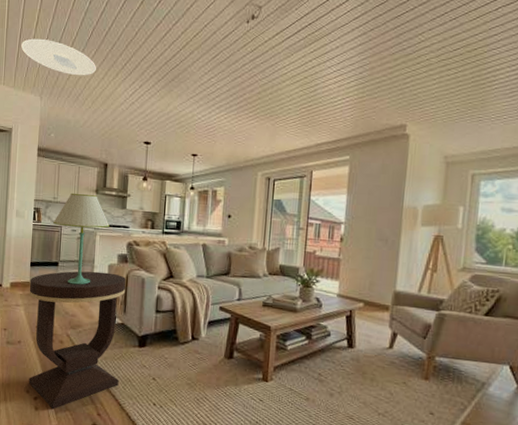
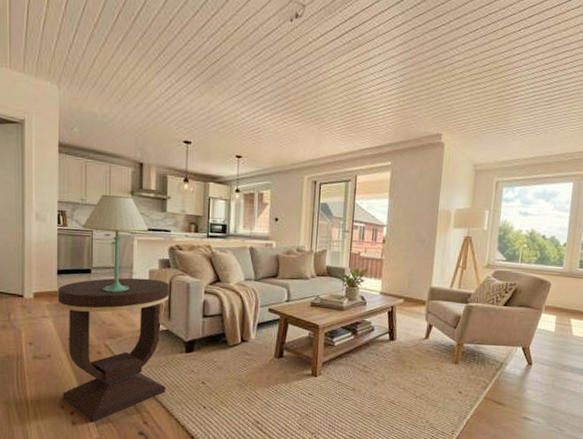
ceiling light: present [21,38,97,76] -> none [30,16,126,65]

